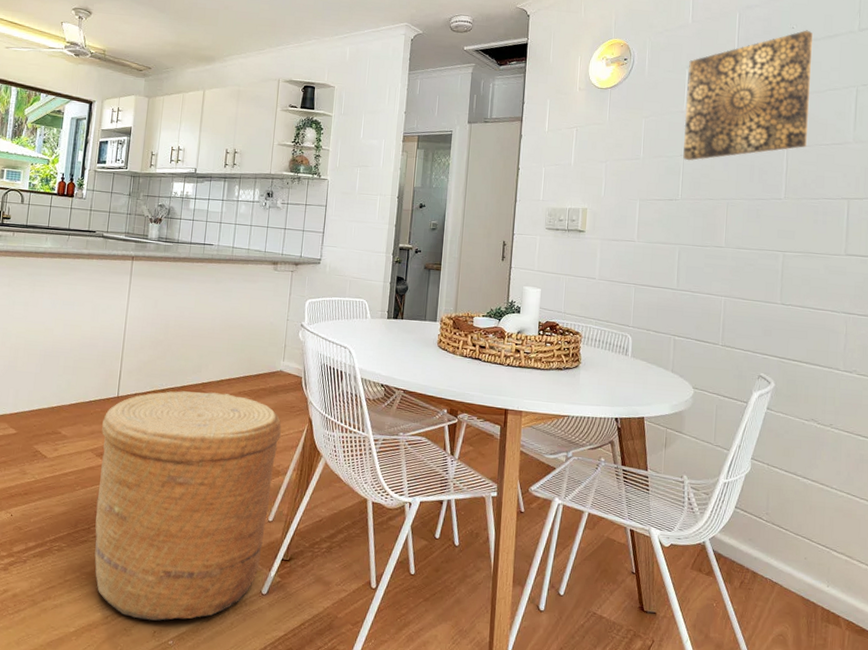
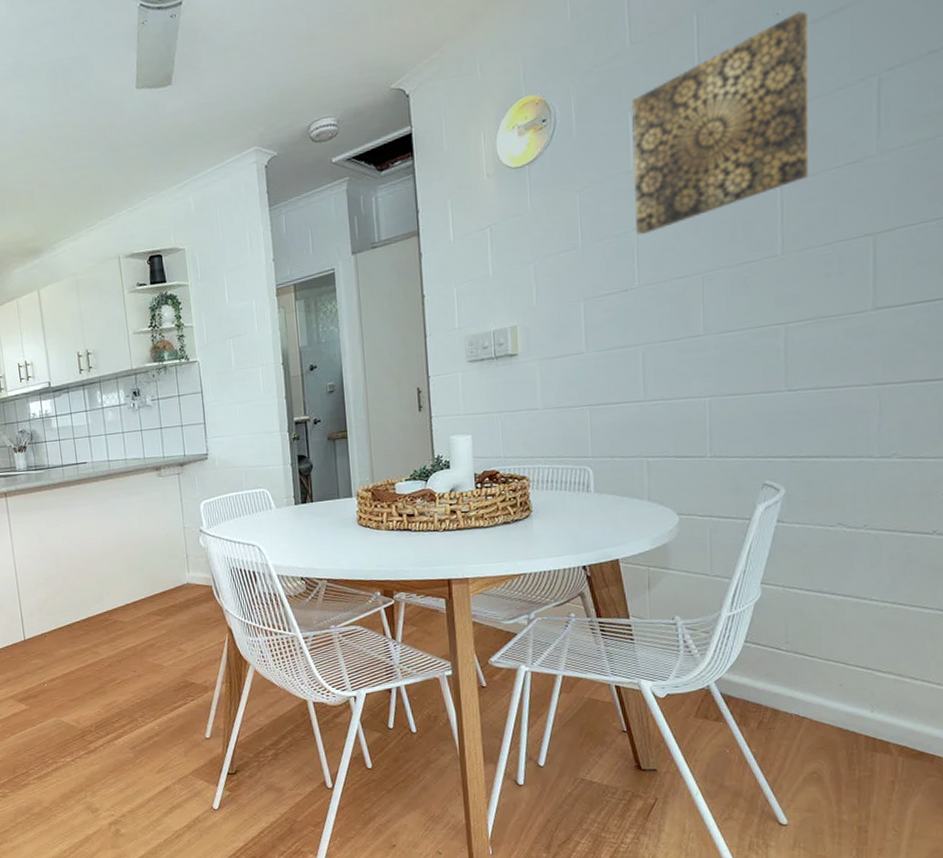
basket: present [94,391,282,621] -> none [15,617,205,849]

